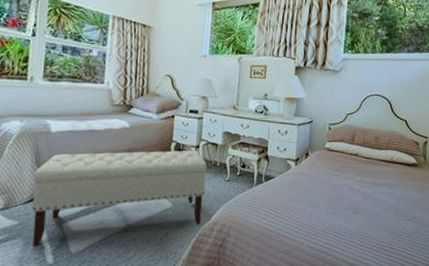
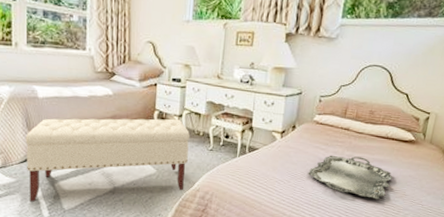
serving tray: none [323,181,402,224] -> present [308,155,393,200]

